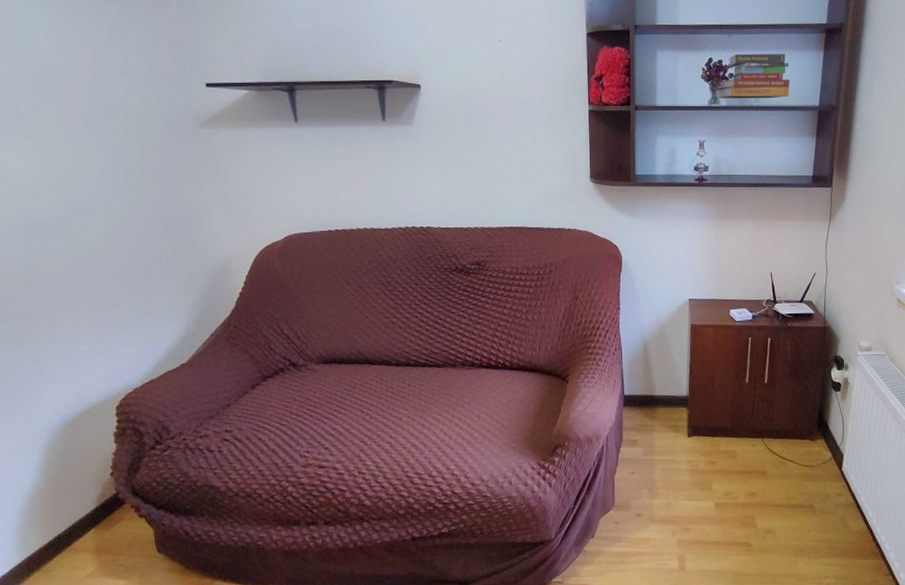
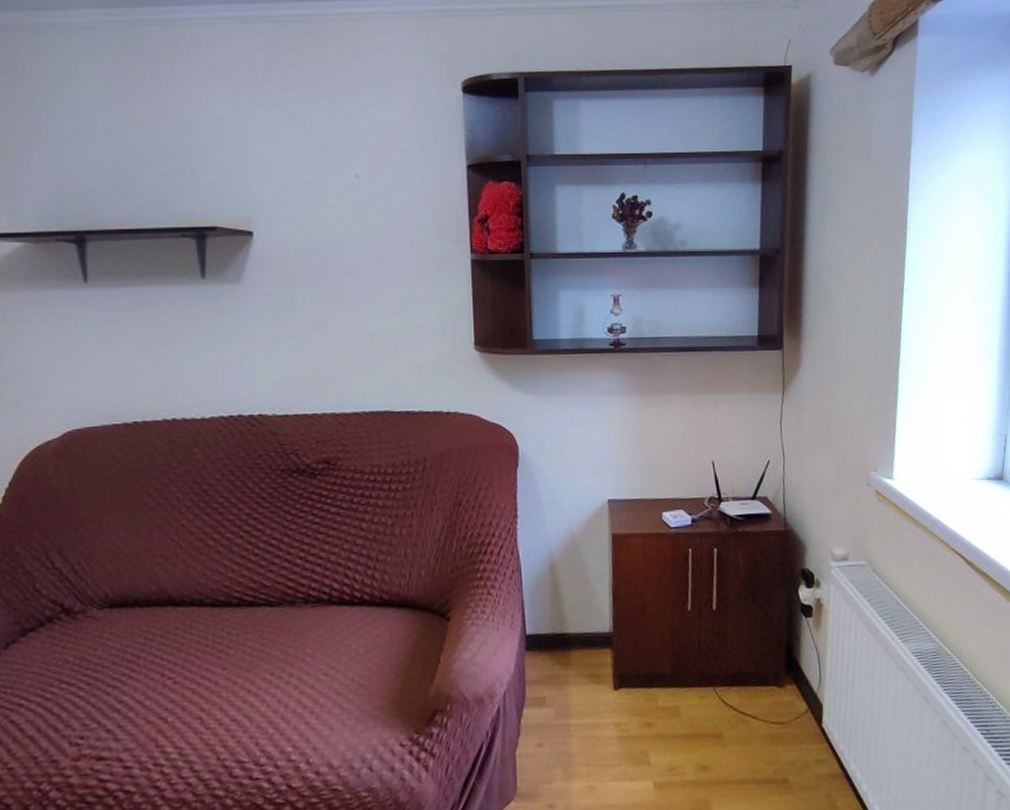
books: present [715,53,790,99] -> none [631,187,723,242]

